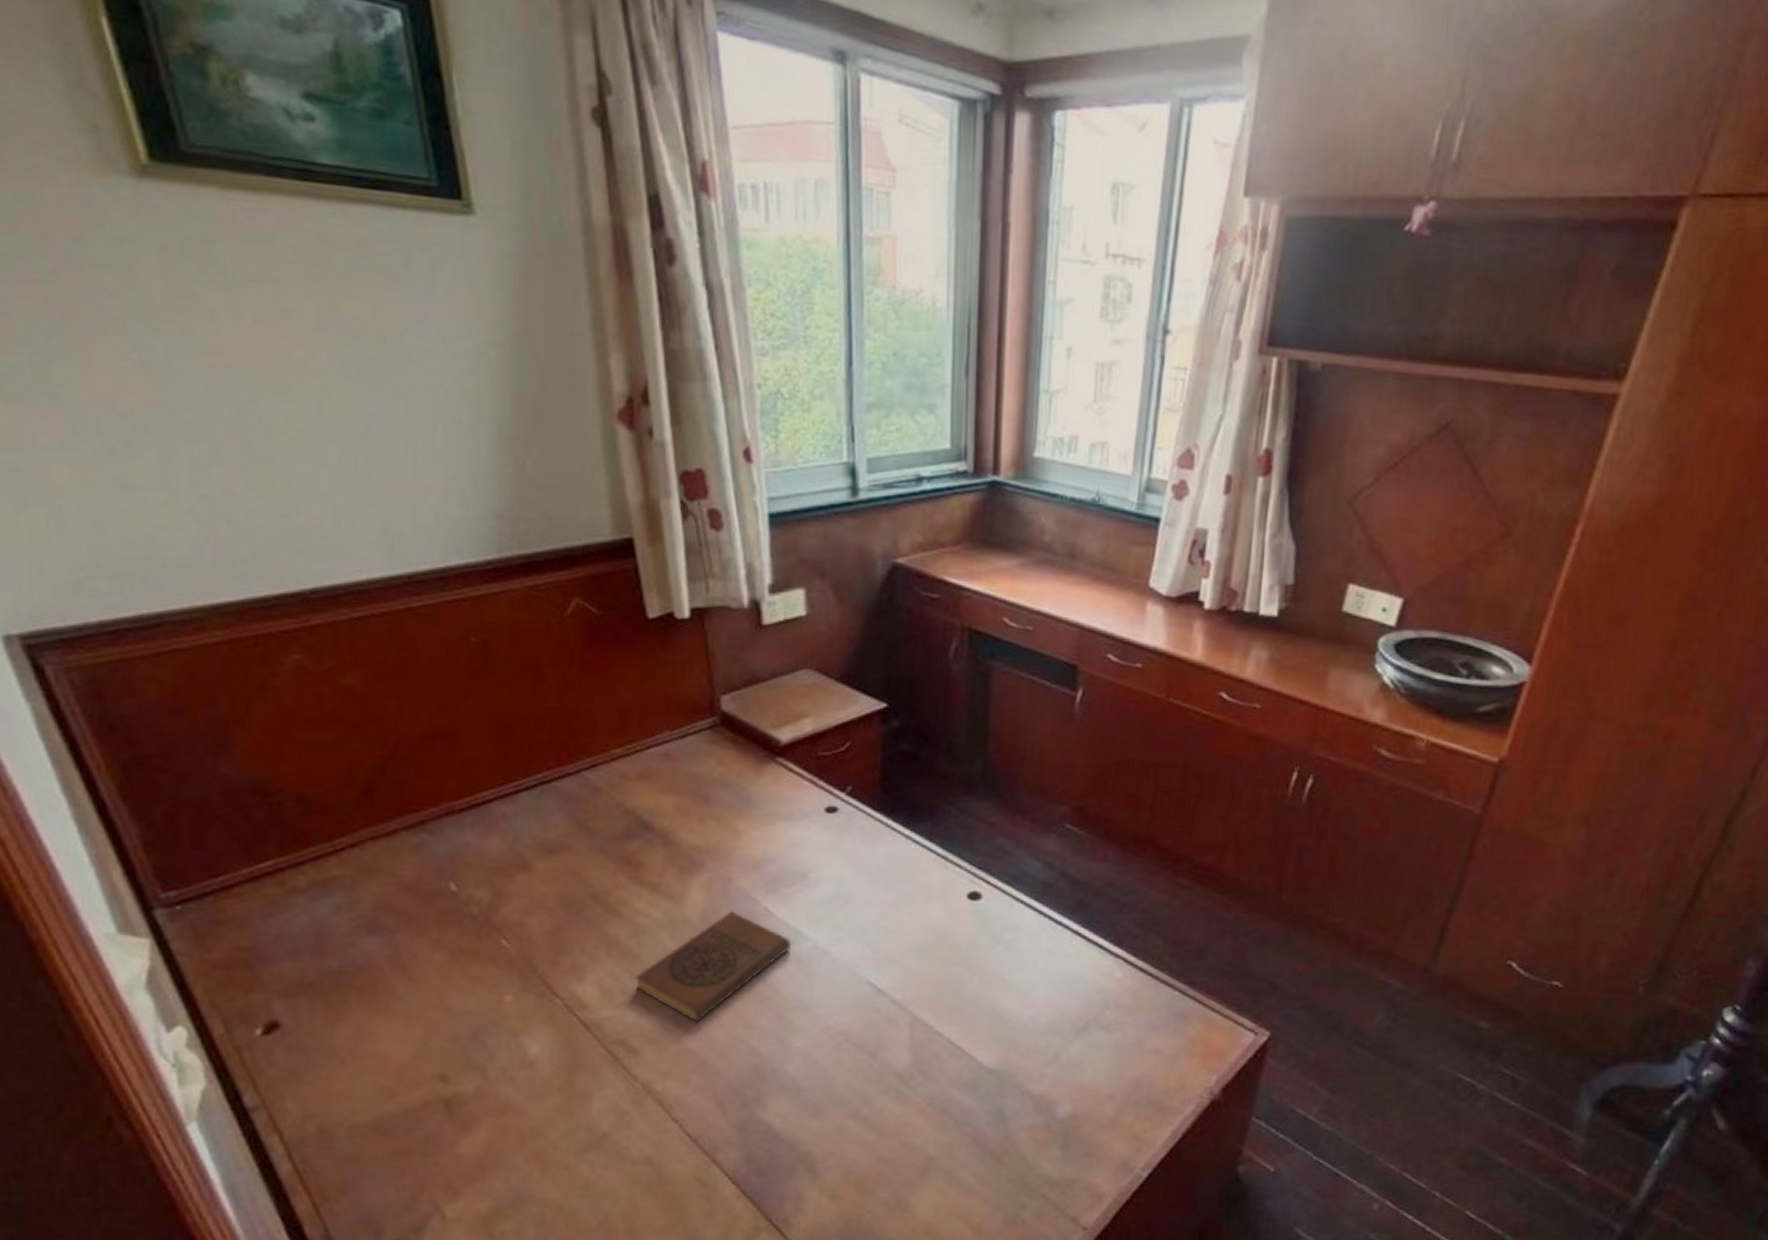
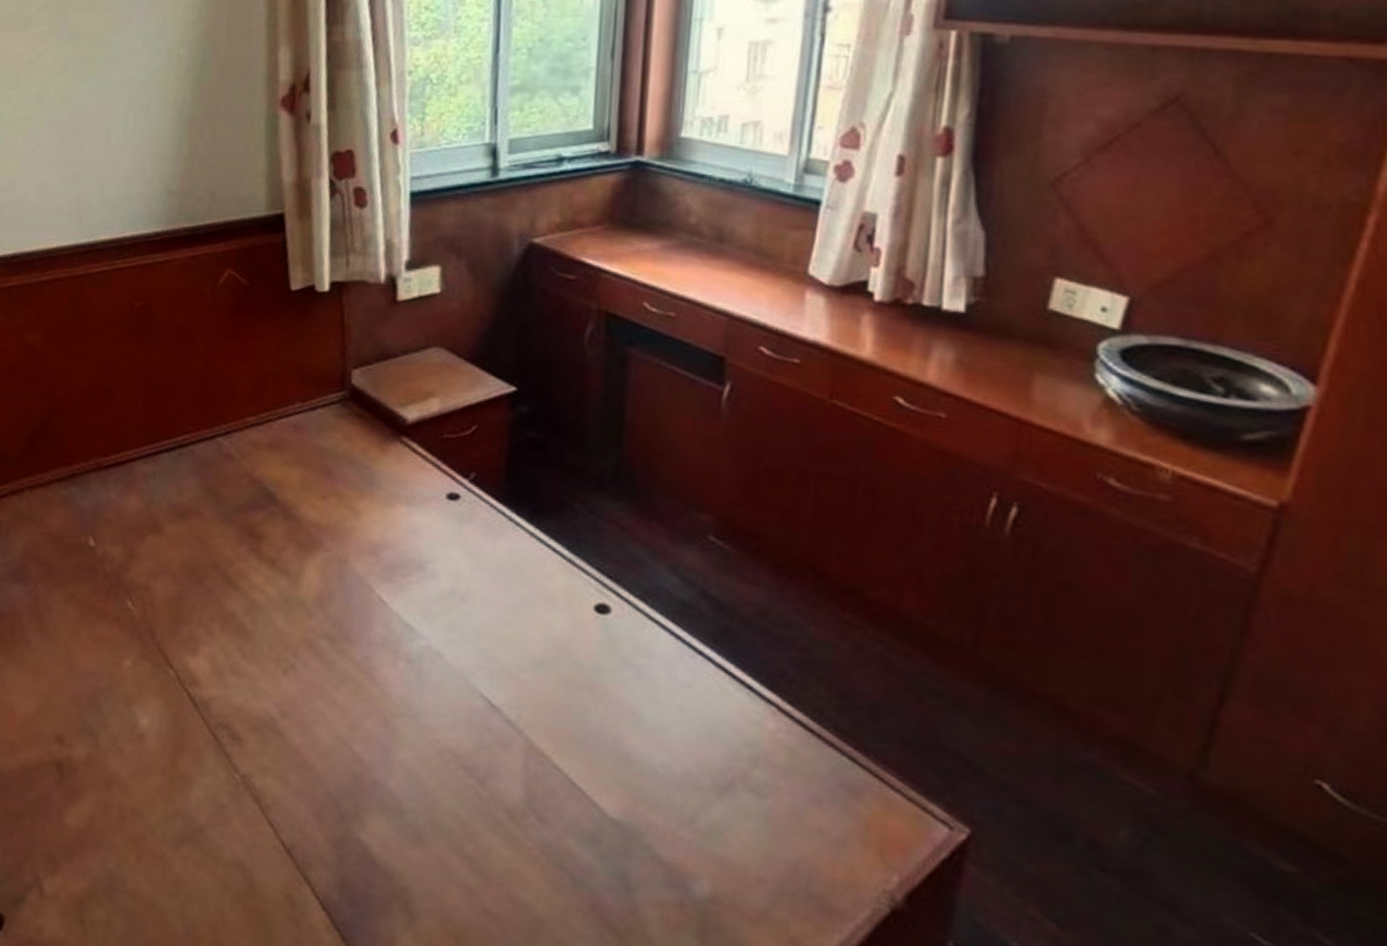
book: present [634,911,792,1023] -> none [245,597,404,716]

